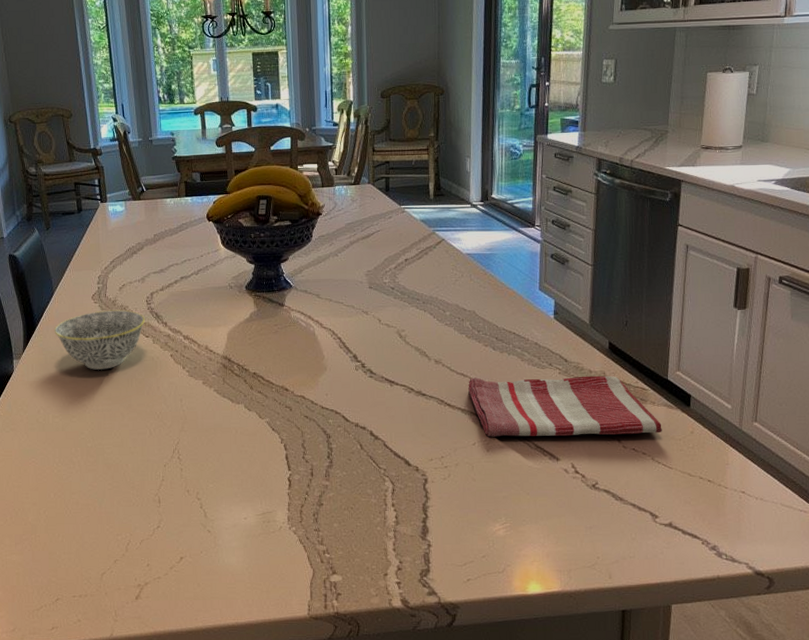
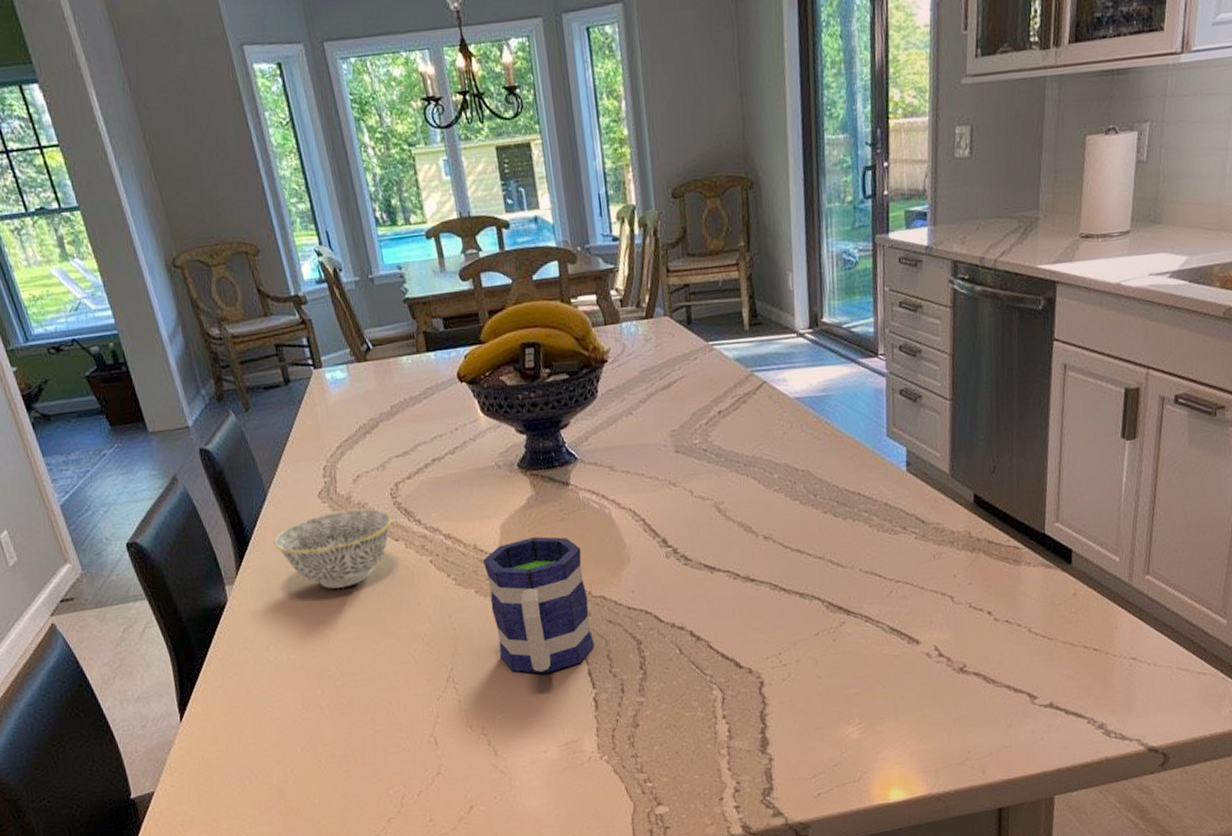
mug: none [211,344,292,454] -> present [482,536,594,674]
dish towel: present [468,375,662,437] -> none [806,535,1040,624]

